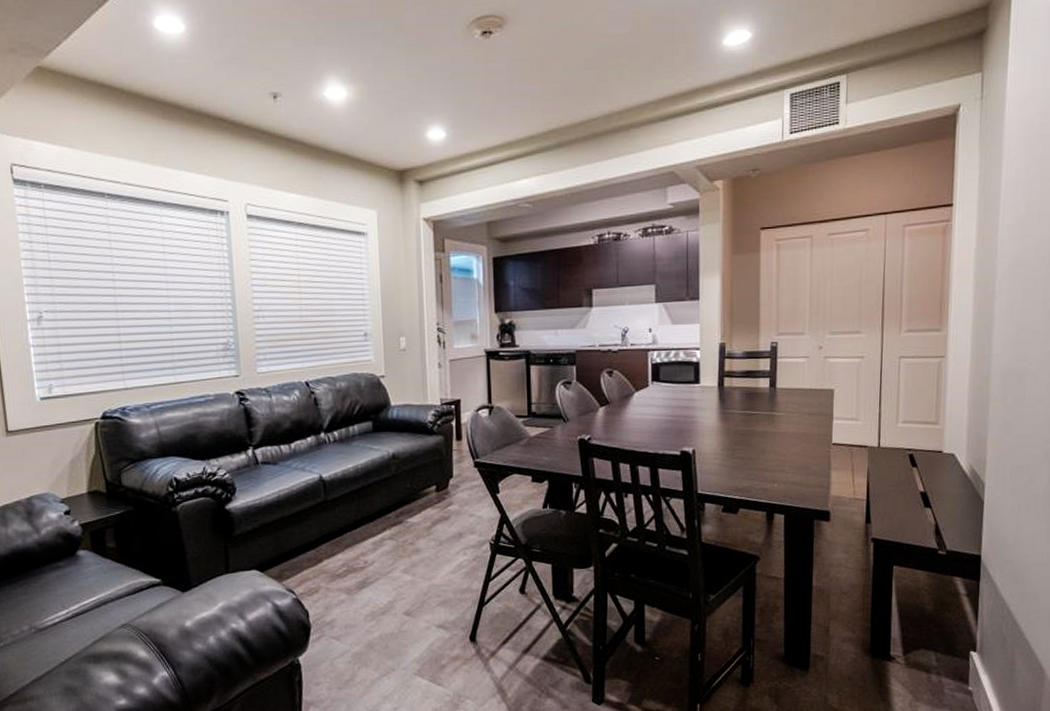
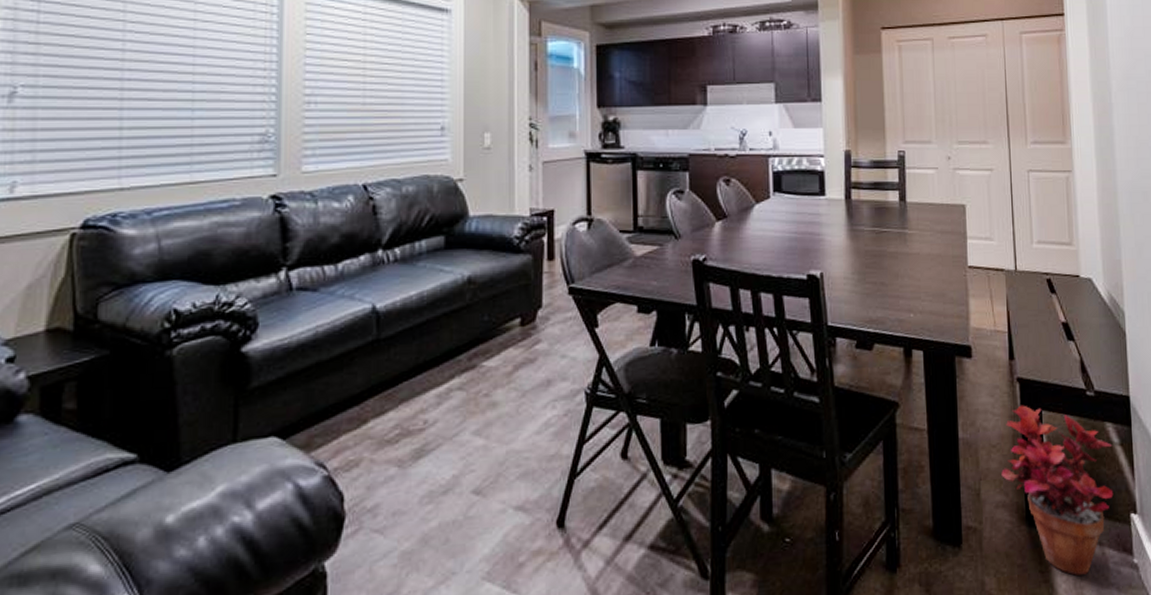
potted plant: none [850,560,959,698] -> present [1001,405,1114,577]

